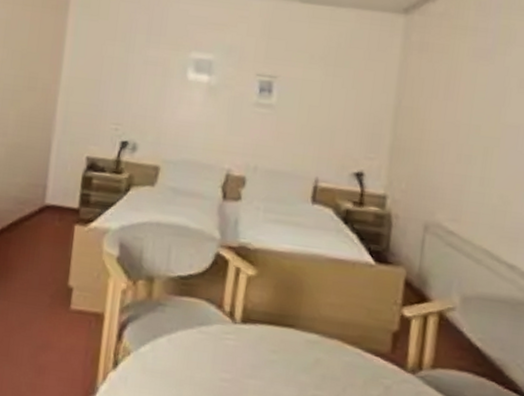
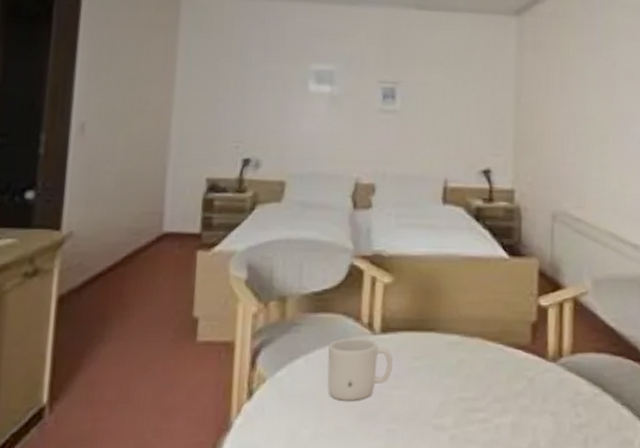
mug: none [187,323,251,384] -> present [327,338,393,400]

